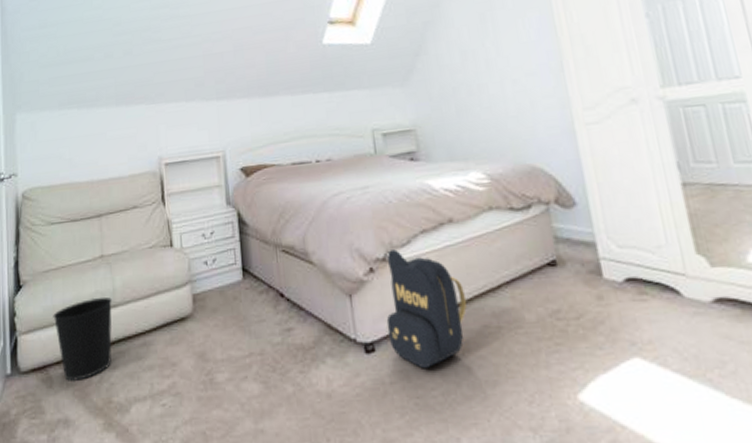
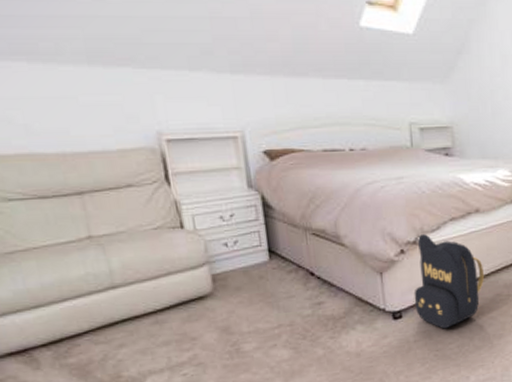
wastebasket: present [53,297,113,381] -> none [28,278,117,362]

